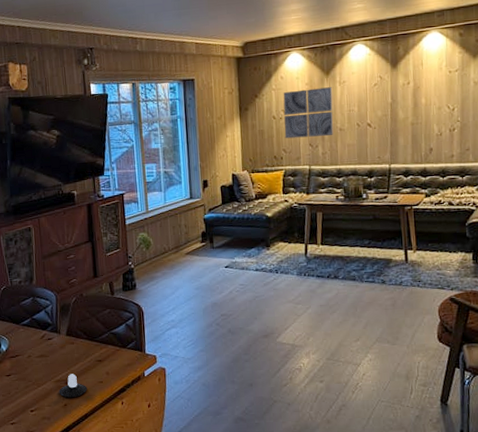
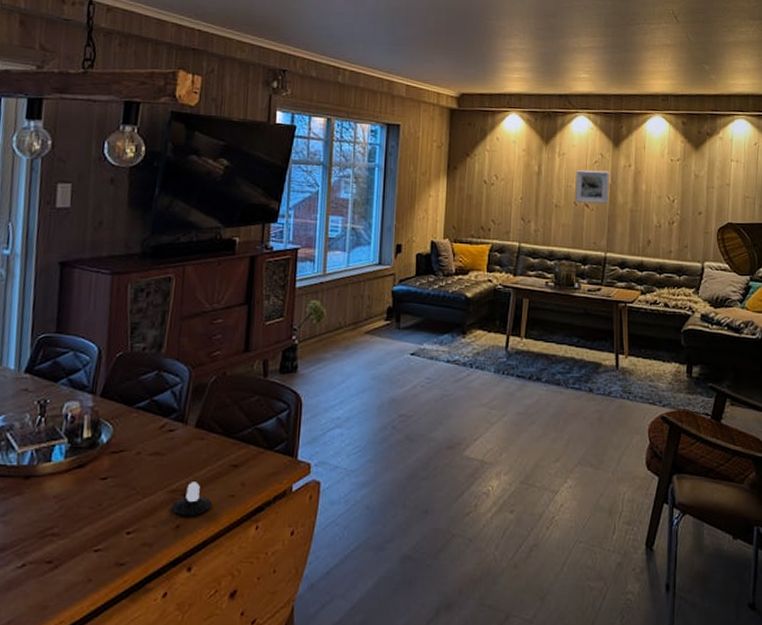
wall art: present [283,87,333,139] -> none [495,155,550,211]
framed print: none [357,91,390,124] -> present [574,170,609,204]

